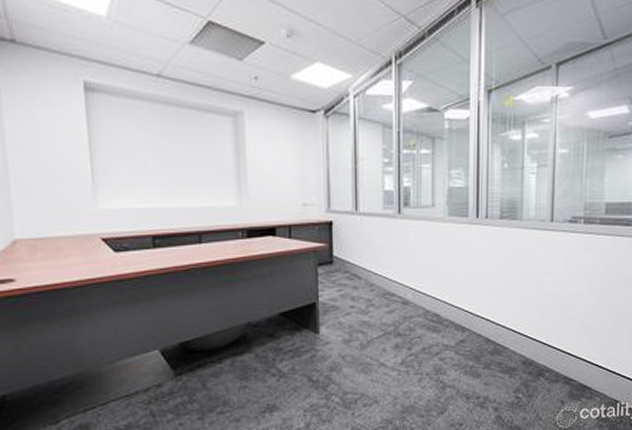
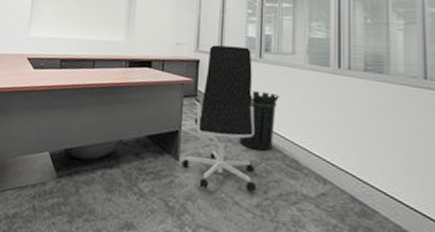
office chair: none [323,203,401,356] -> present [182,45,257,192]
waste bin: none [381,250,420,310] -> present [239,91,279,151]

